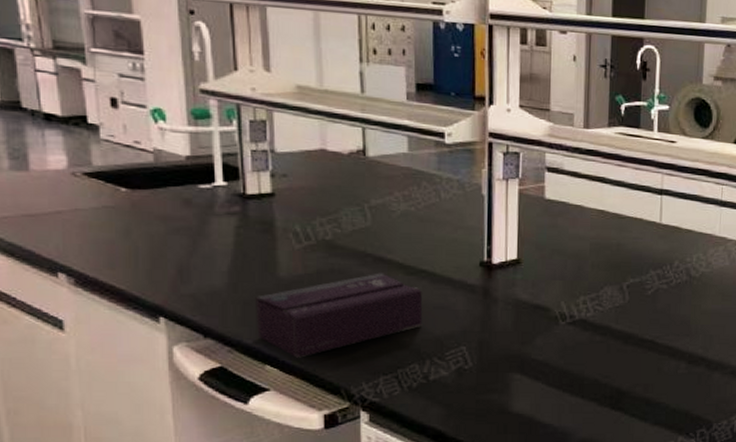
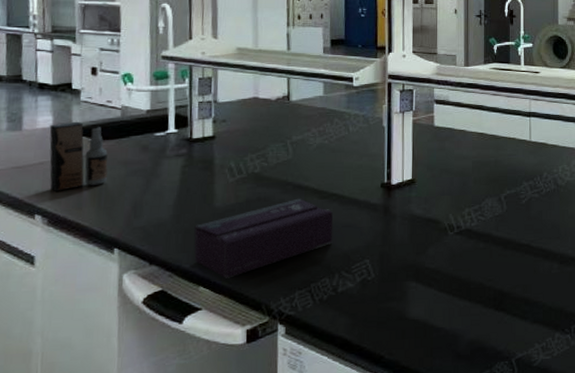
spray bottle: none [64,164,145,248] -> present [49,121,108,192]

